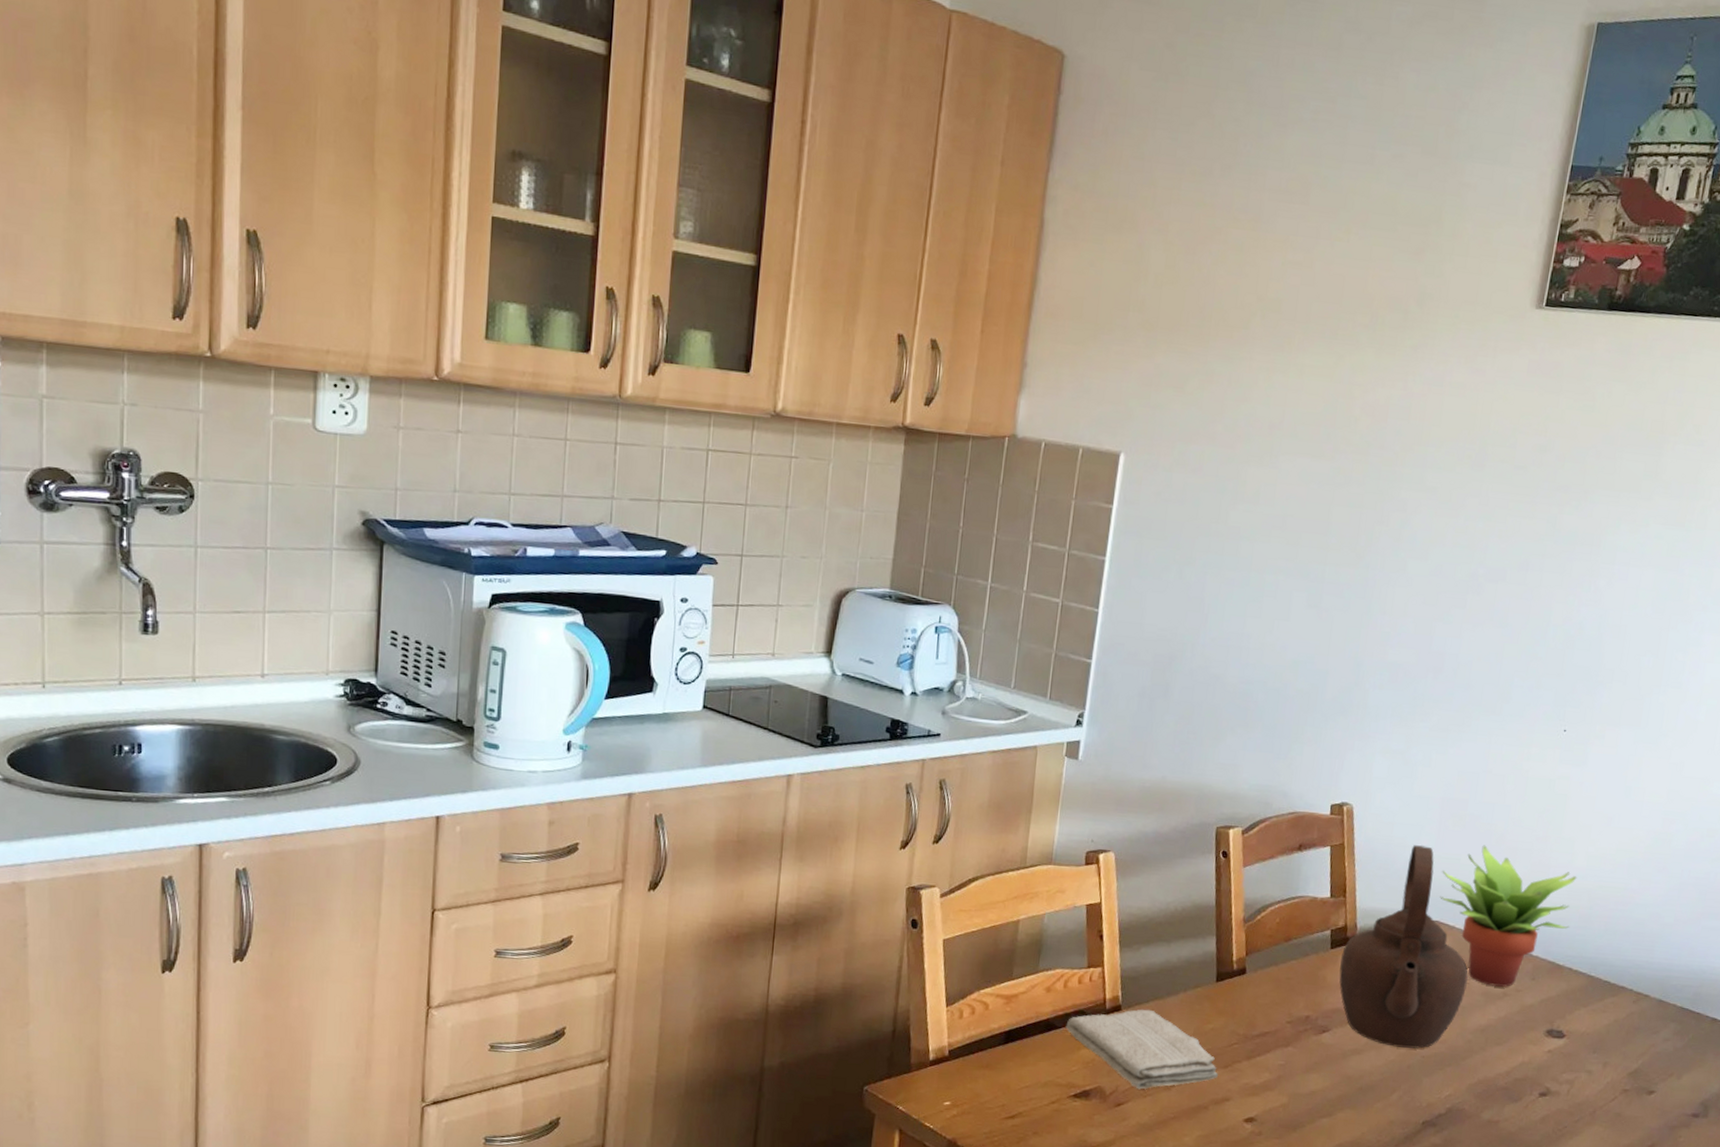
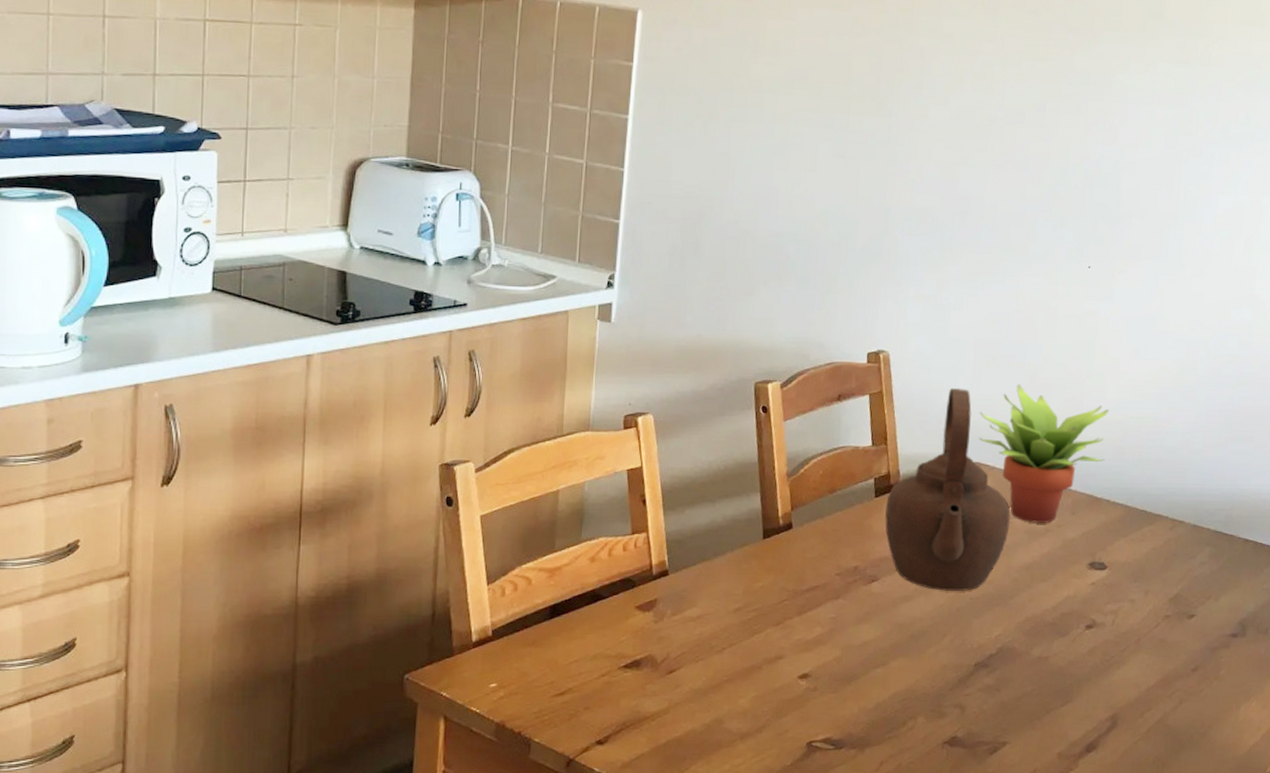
washcloth: present [1065,1009,1218,1090] -> none [612,572,770,655]

